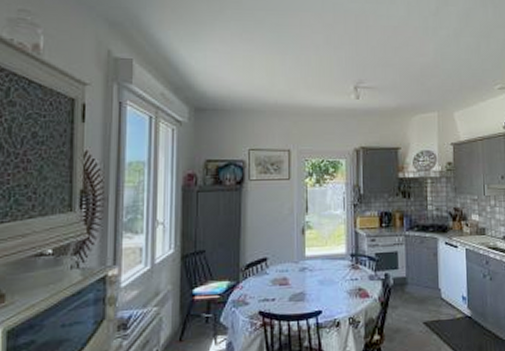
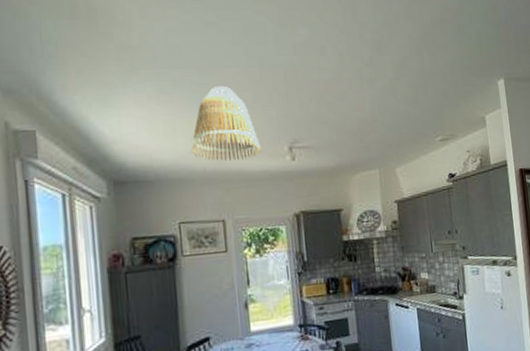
lamp shade: none [264,28,329,95] -> present [190,86,261,161]

